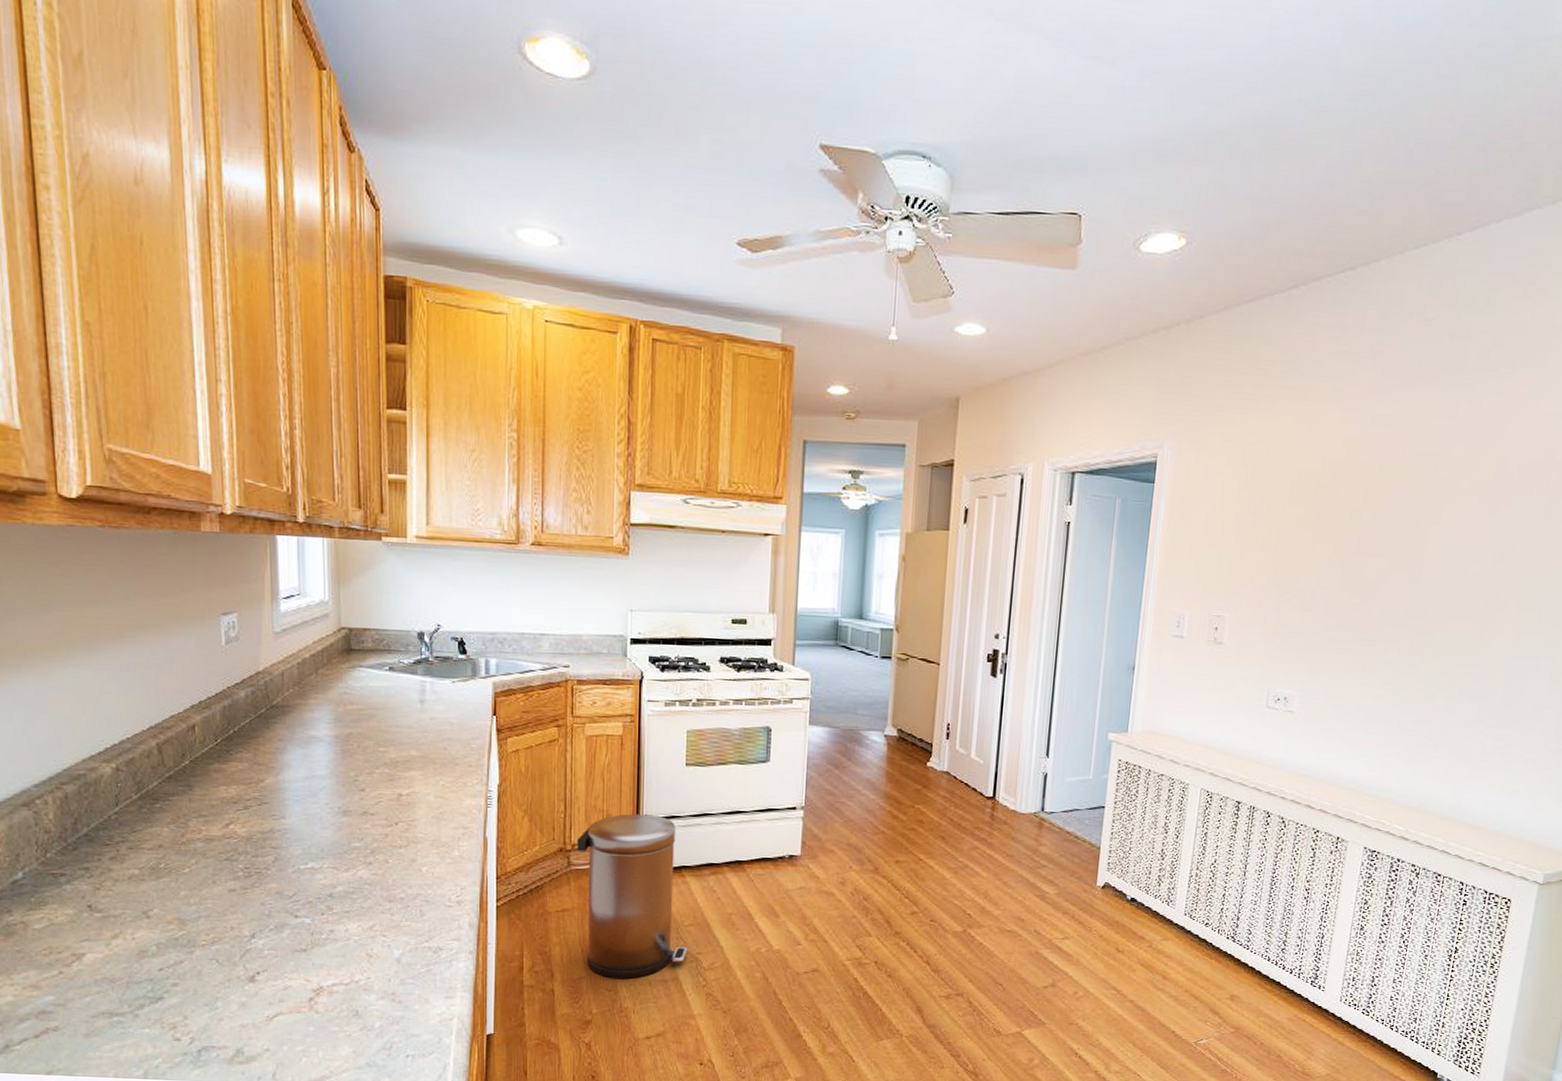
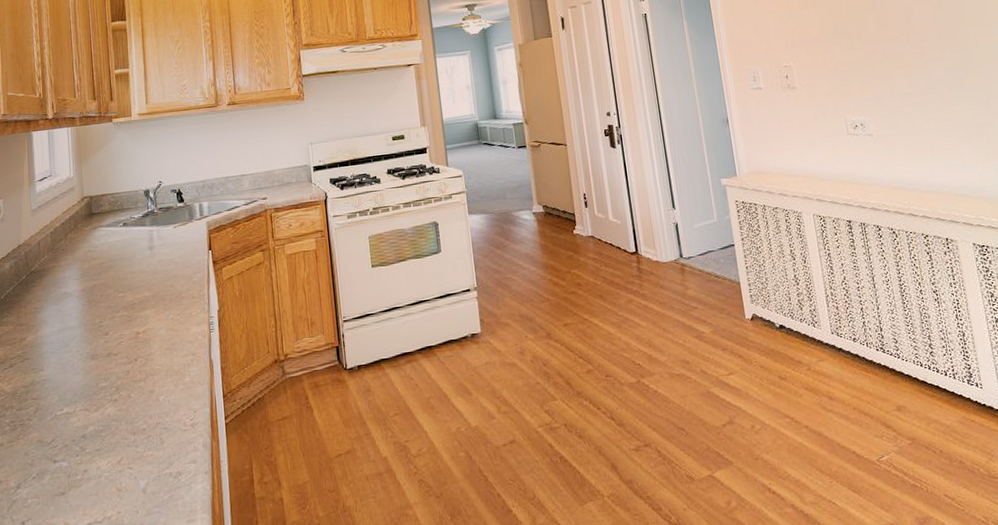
pedal bin: present [577,813,688,980] -> none [288,316,397,479]

